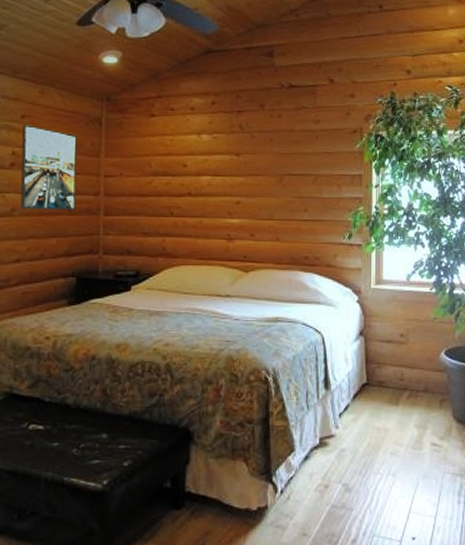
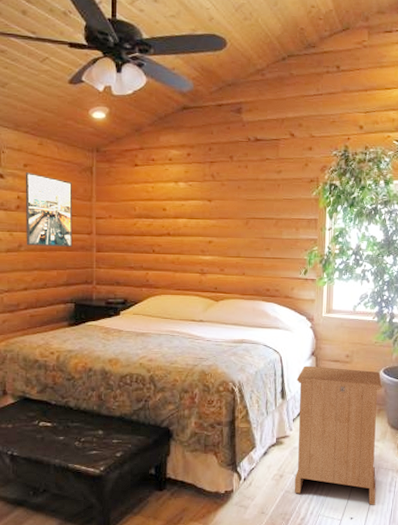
cabinet: none [342,348,444,521] -> present [294,365,382,505]

